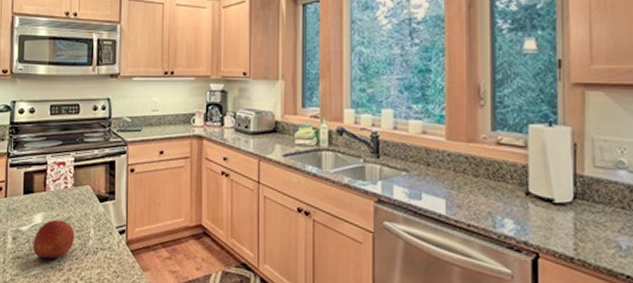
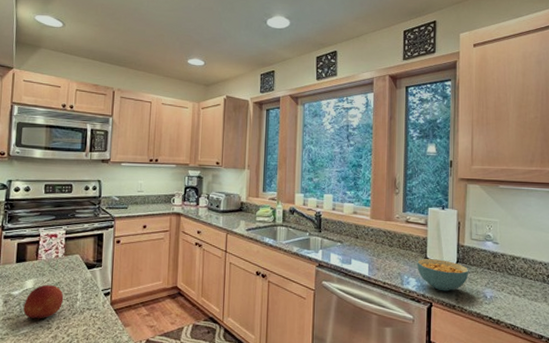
cereal bowl: none [515,193,593,238] -> present [417,259,469,291]

